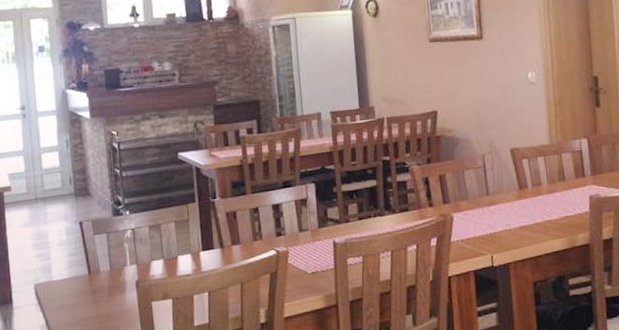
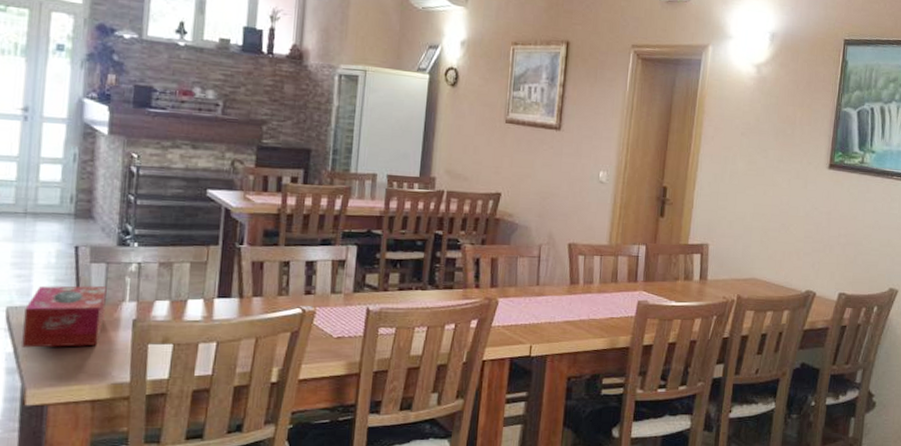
tissue box: none [49,254,113,319] -> present [22,285,107,348]

